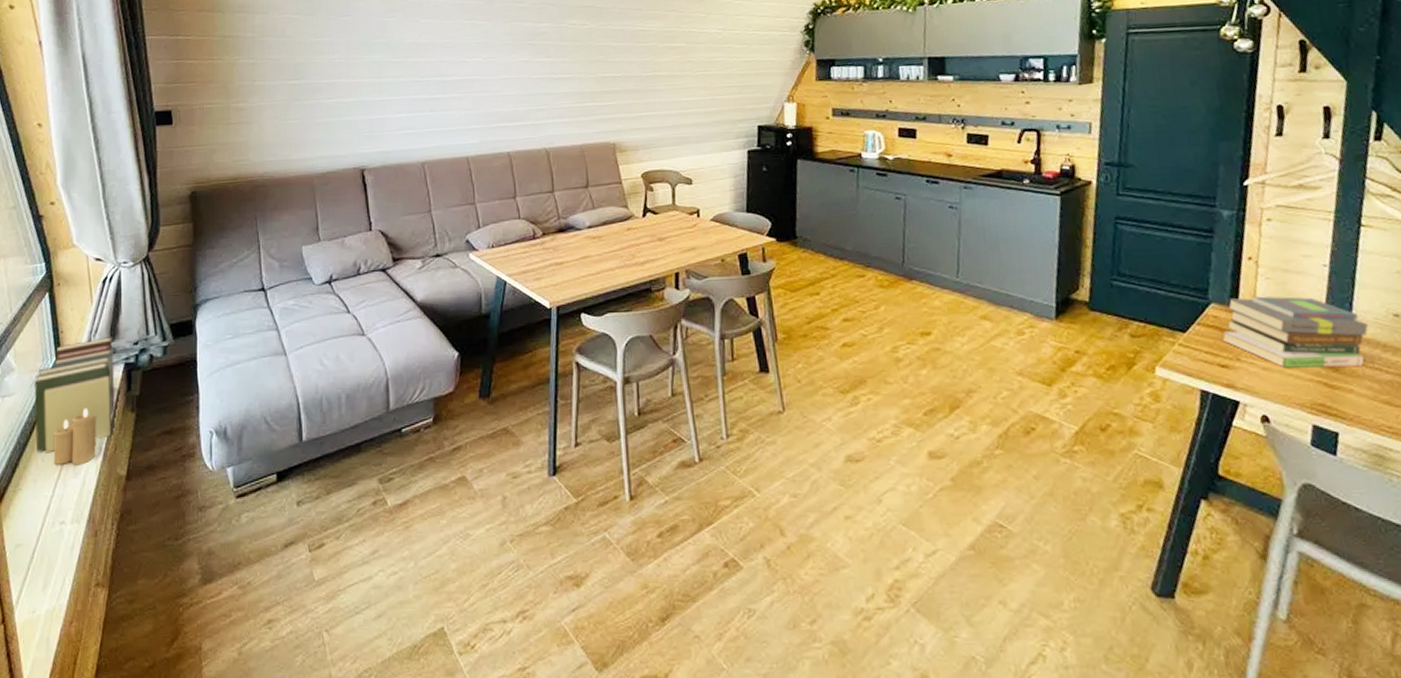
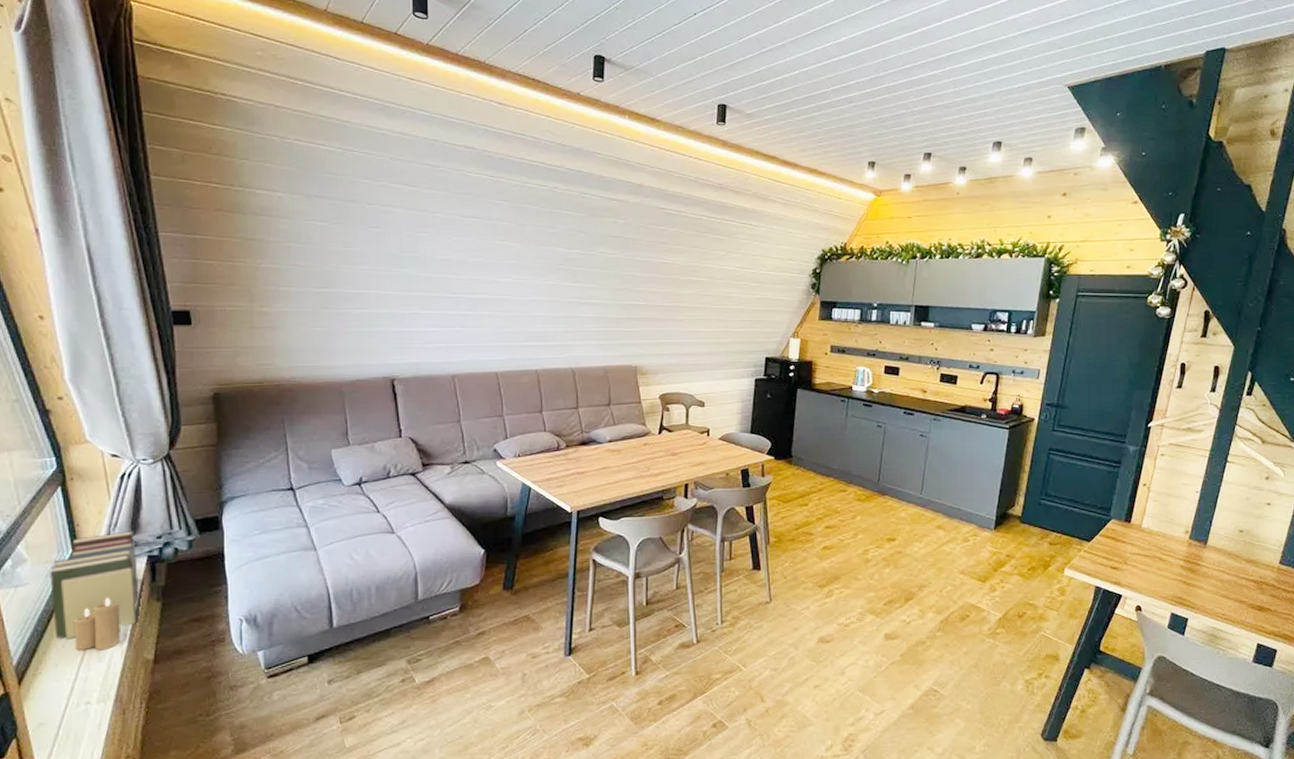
books: present [1223,296,1368,368] -> none [1116,514,1220,570]

